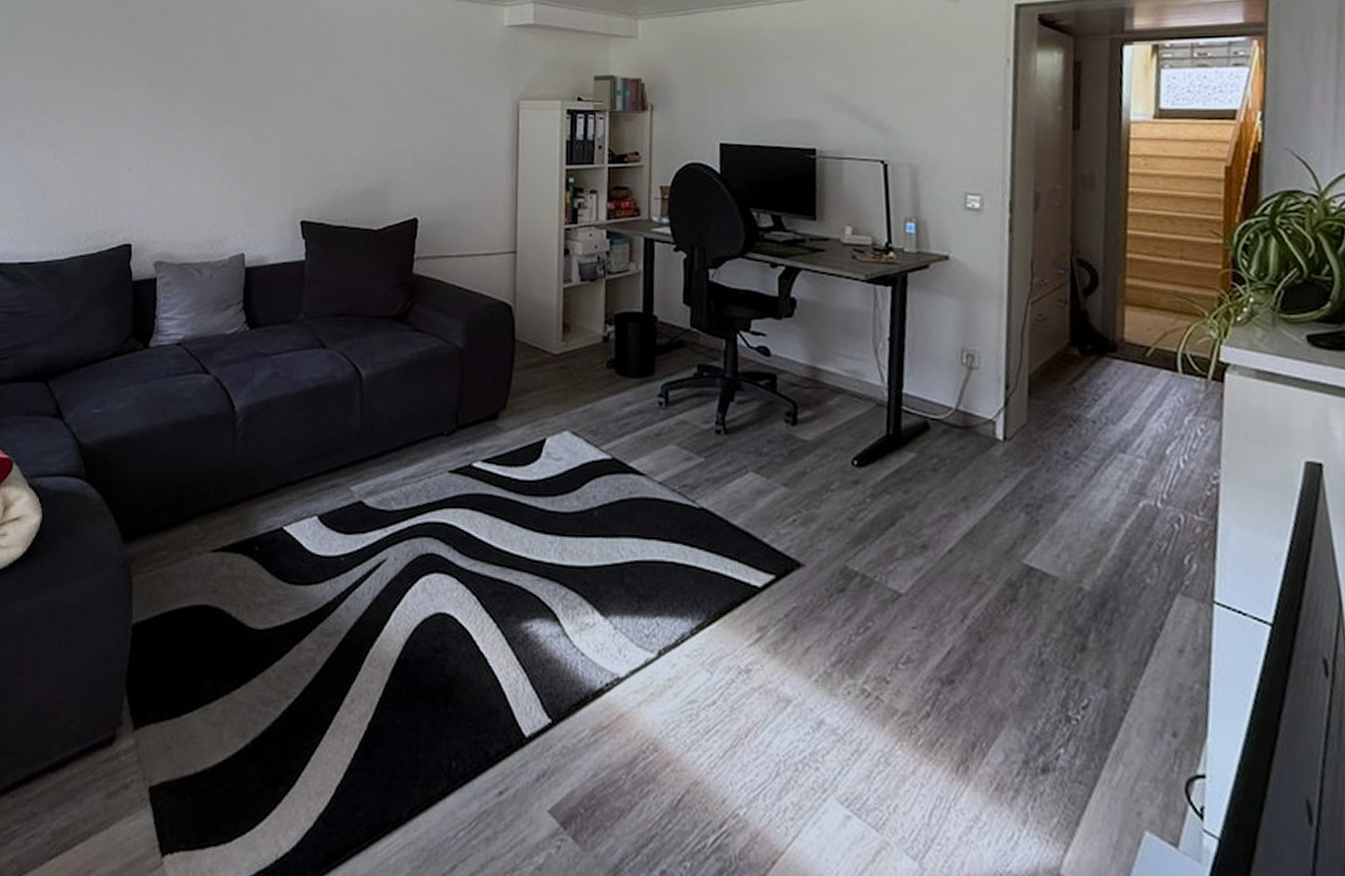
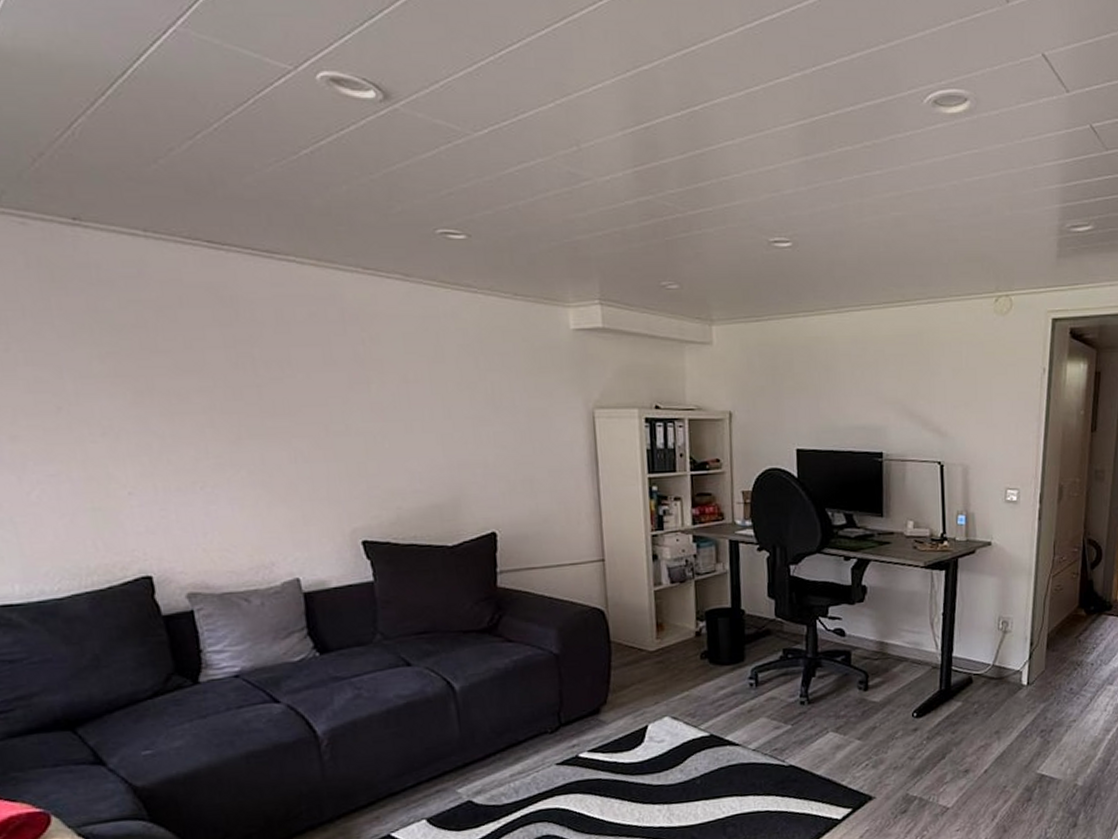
books: present [592,74,650,112] -> none [669,382,728,420]

